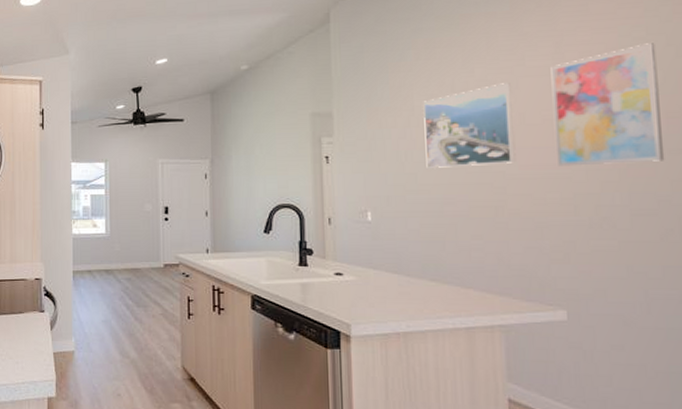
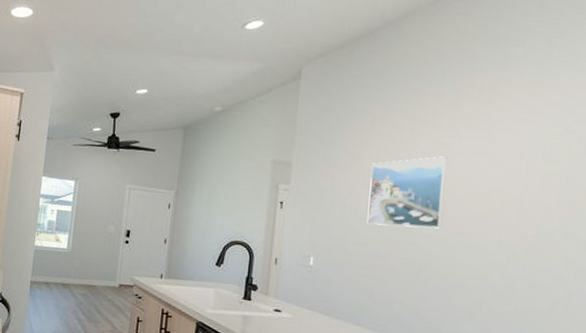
wall art: present [550,43,665,167] -> none [476,139,569,243]

